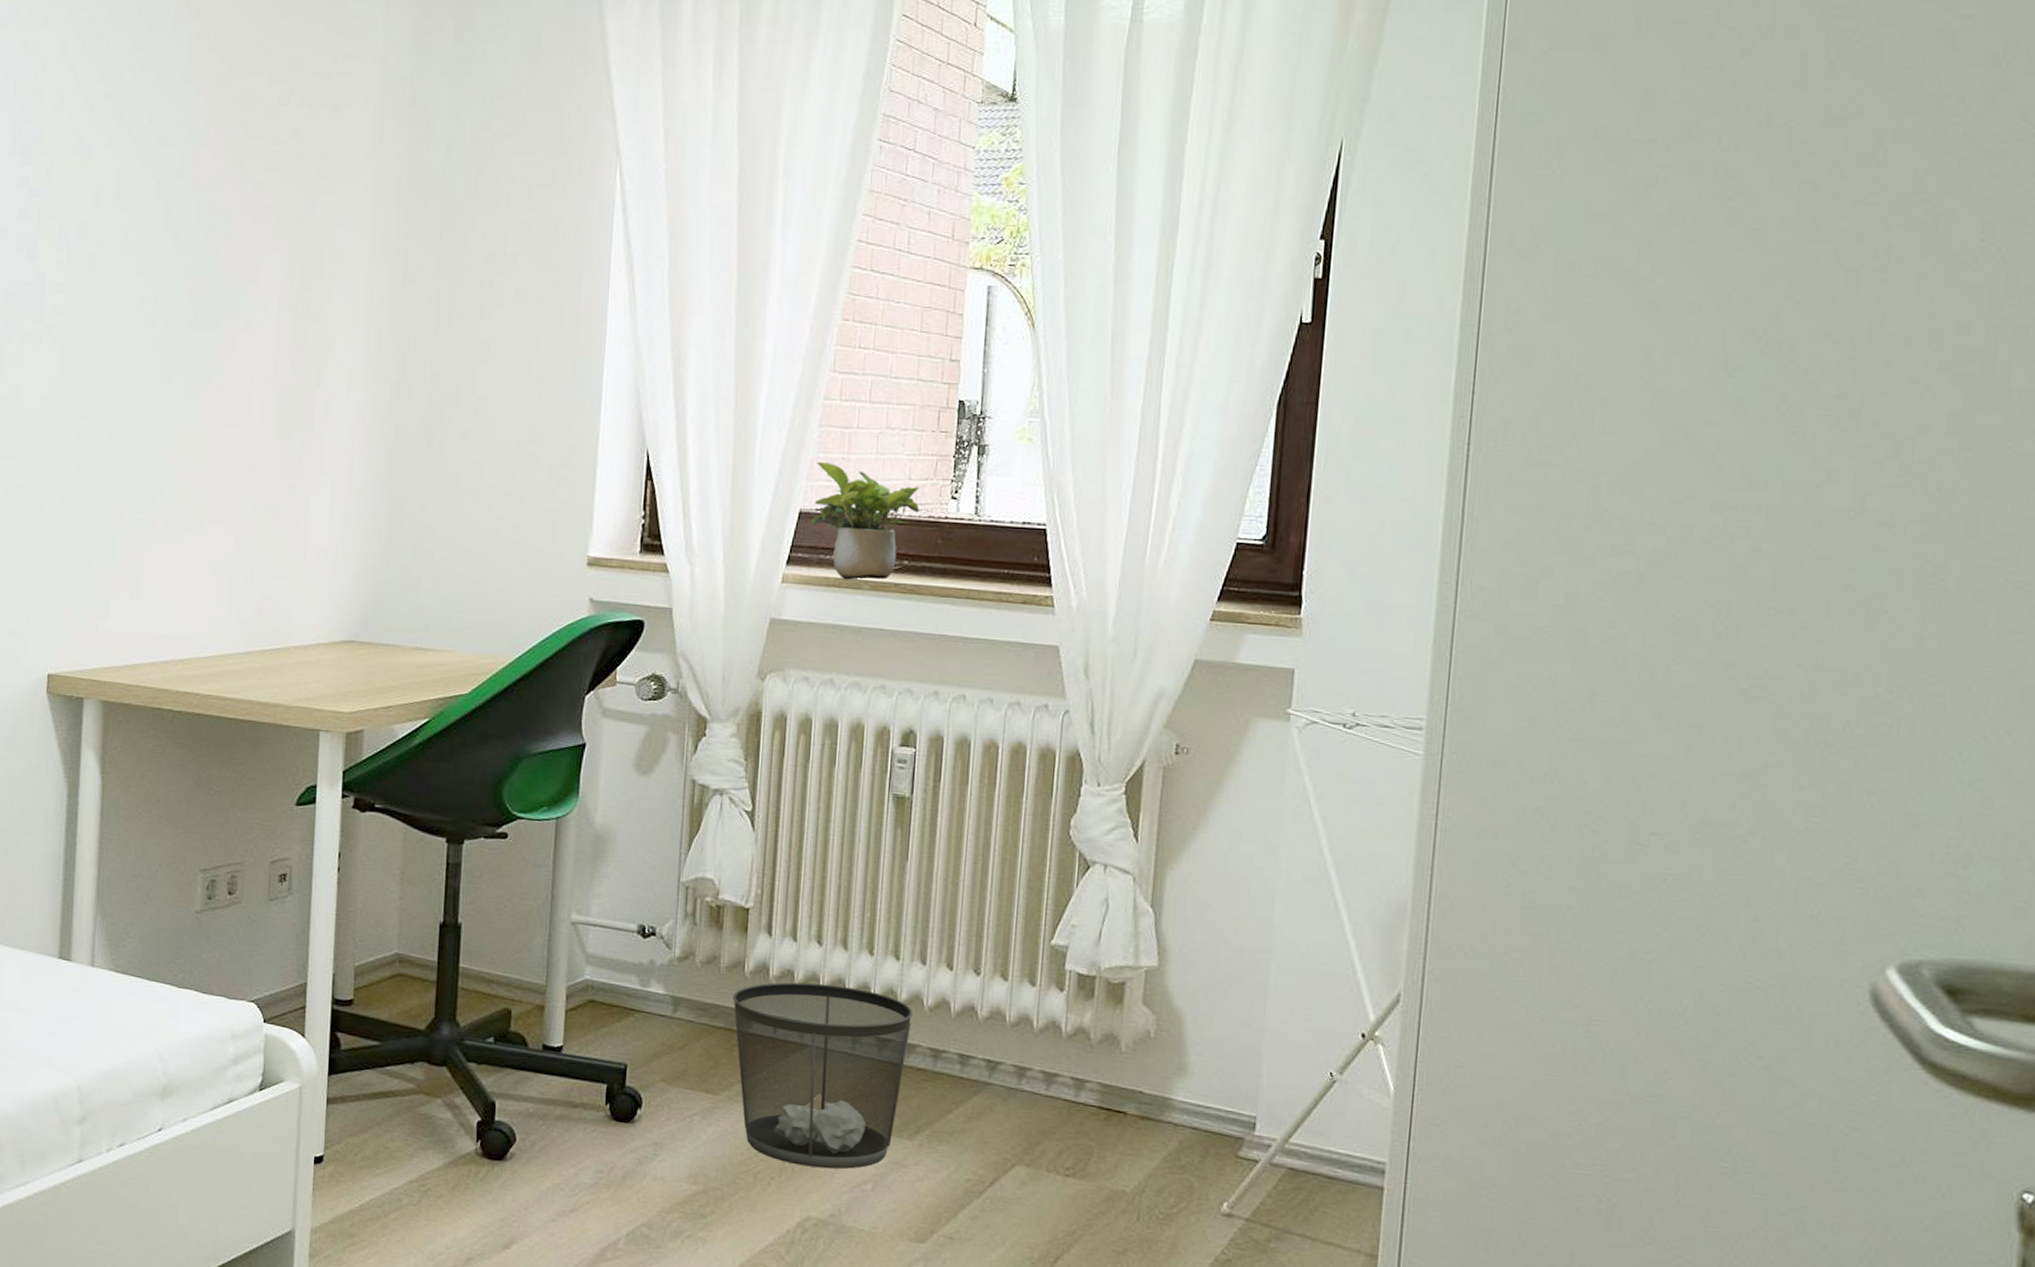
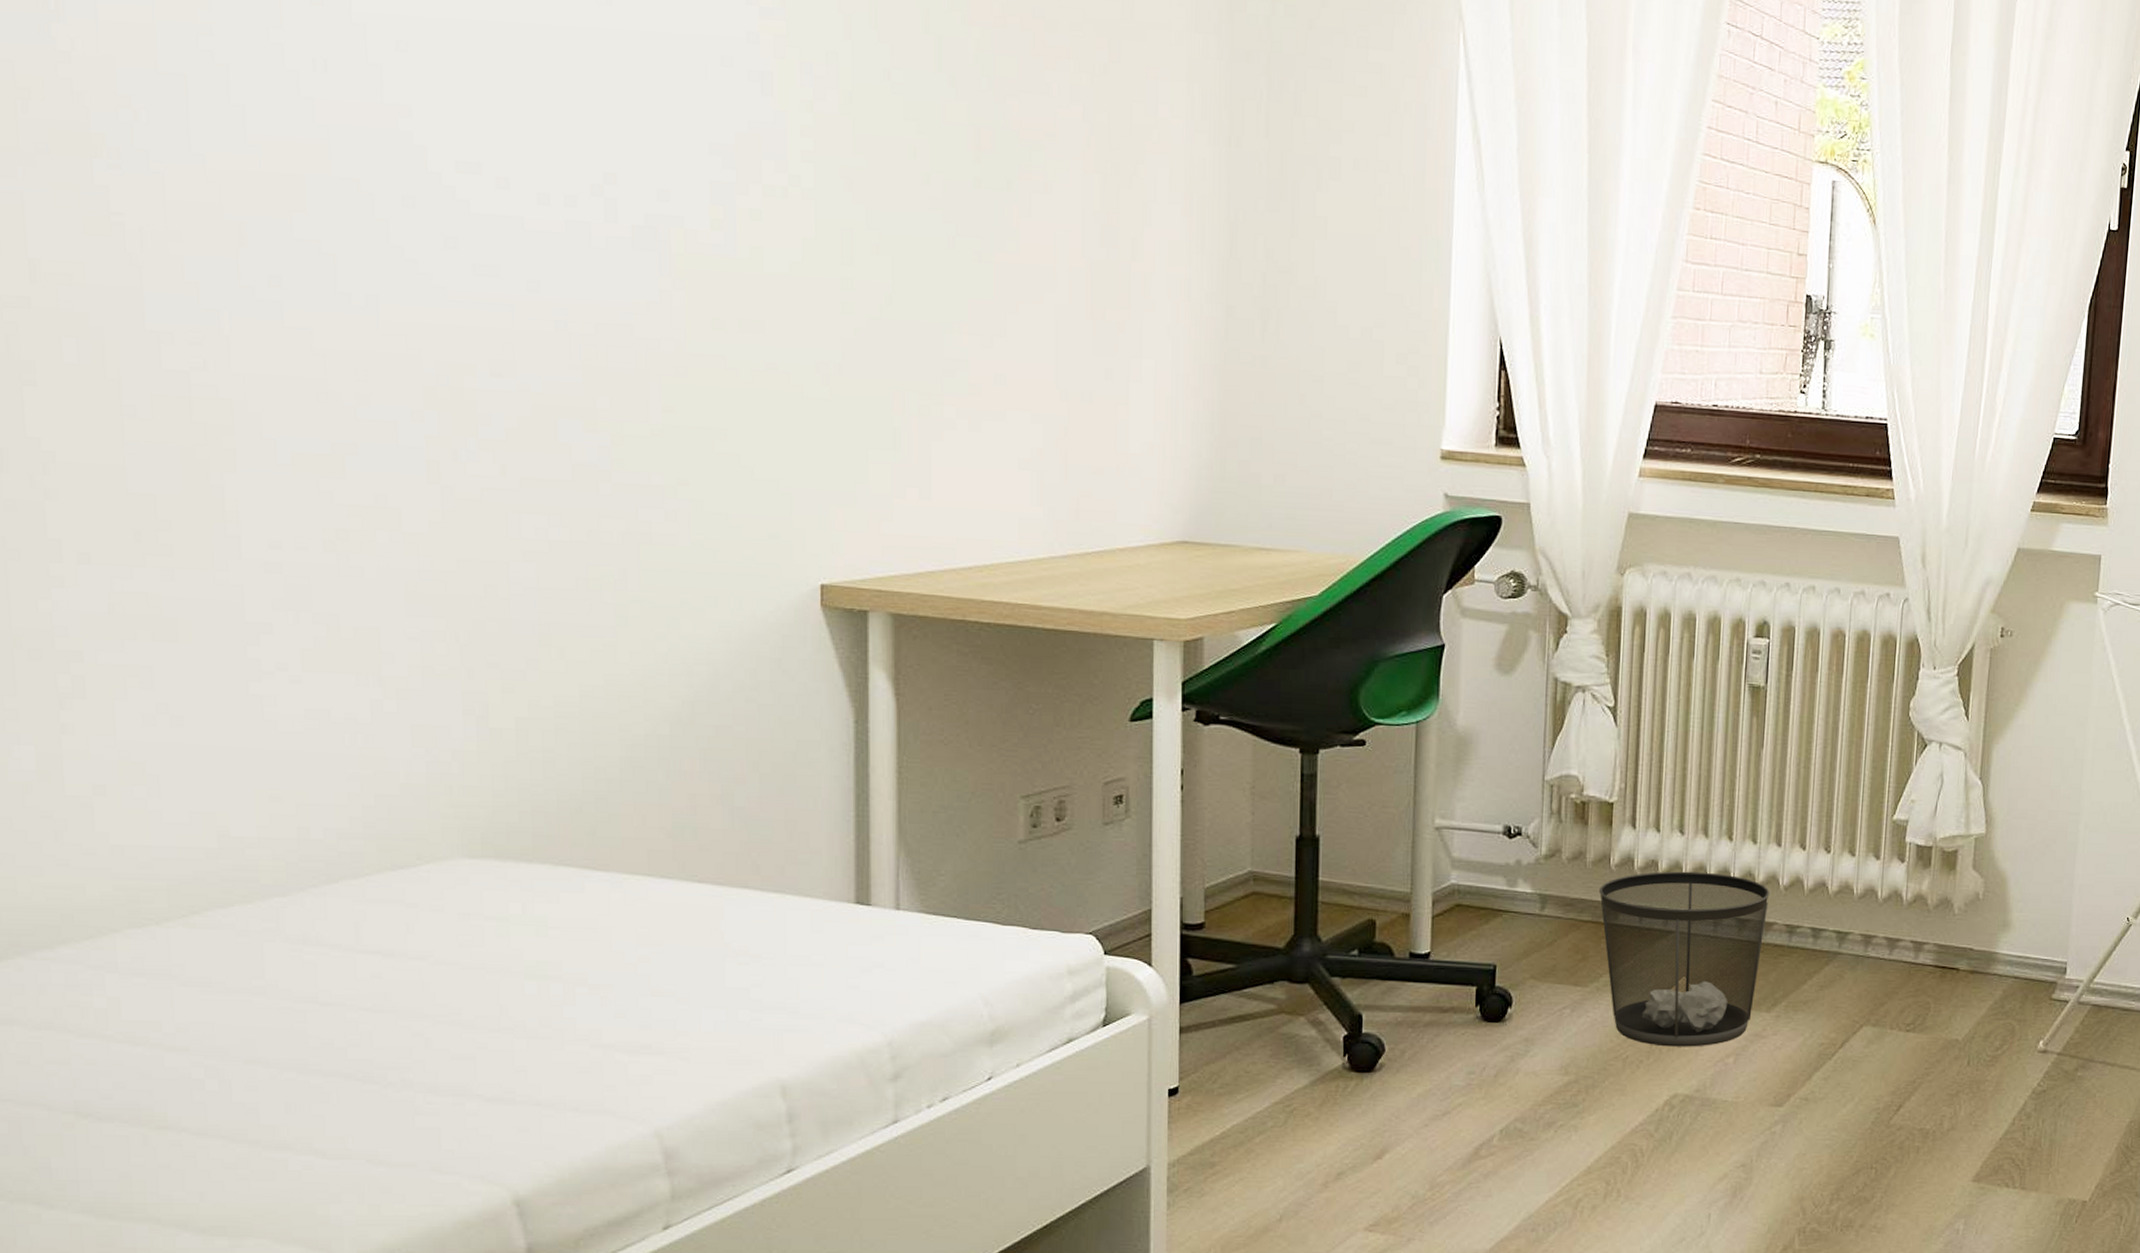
potted plant: present [809,461,920,580] -> none [1665,353,1770,474]

